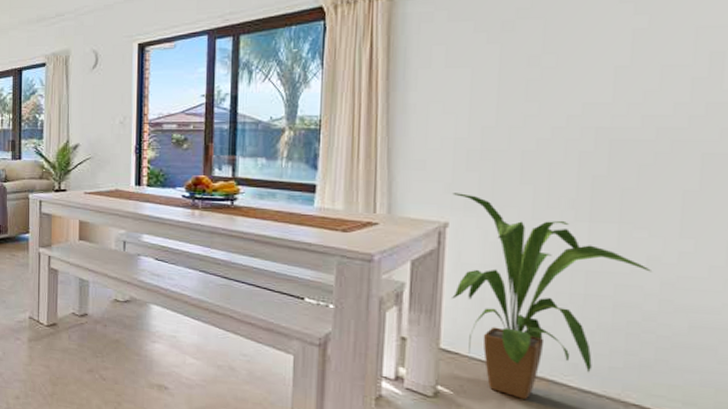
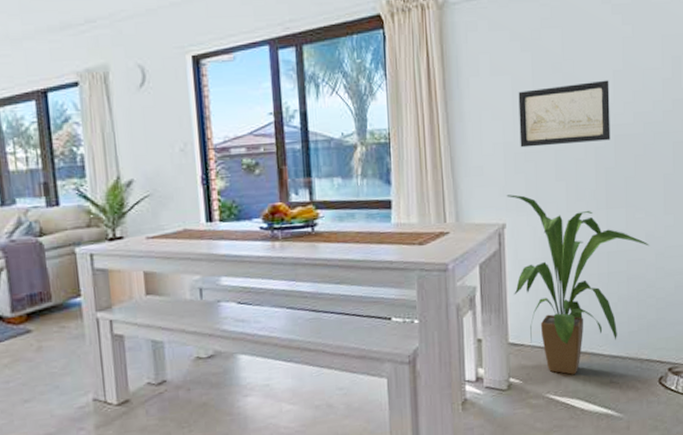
wall art: none [475,76,608,145] -> present [518,80,611,148]

